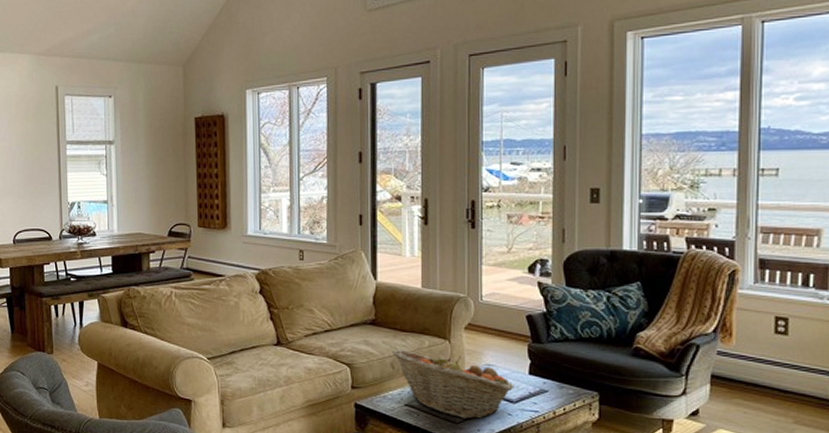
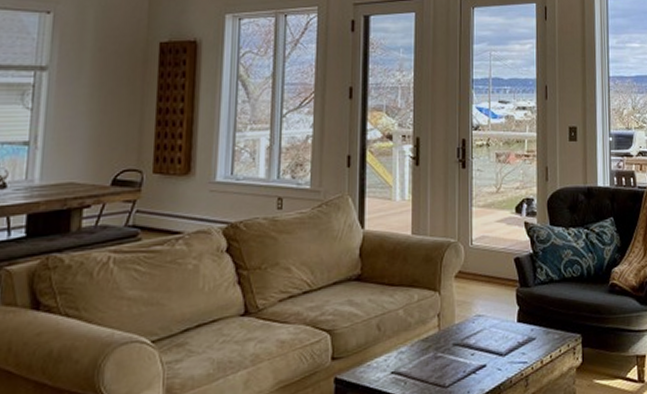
fruit basket: present [392,349,515,419] -> none [379,307,504,381]

